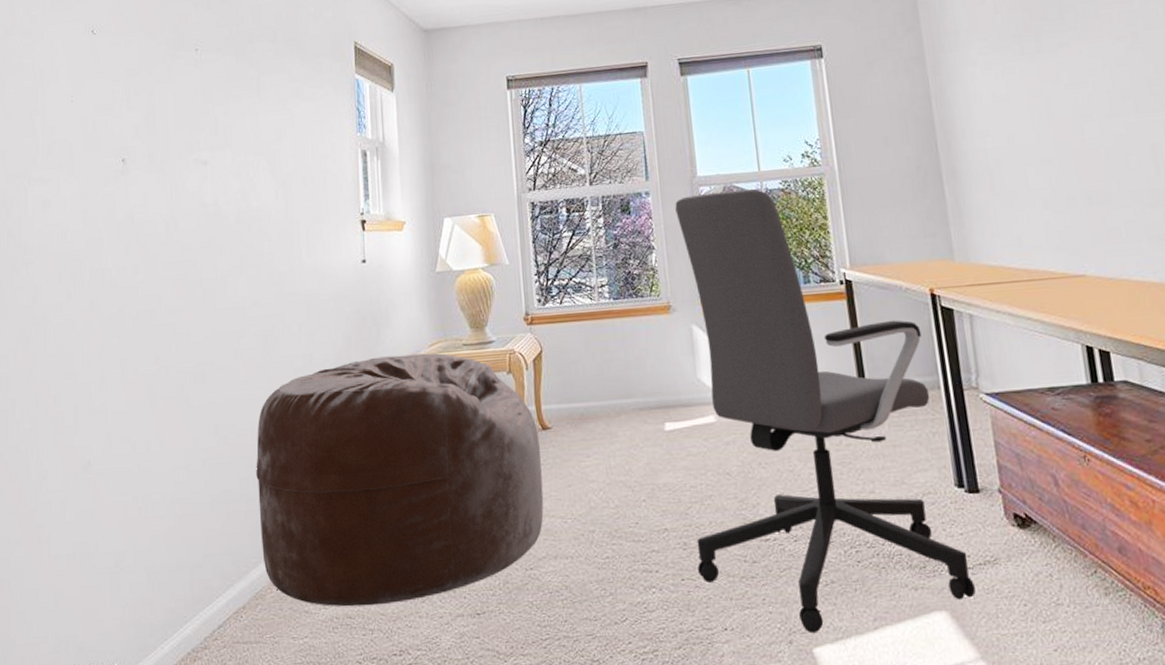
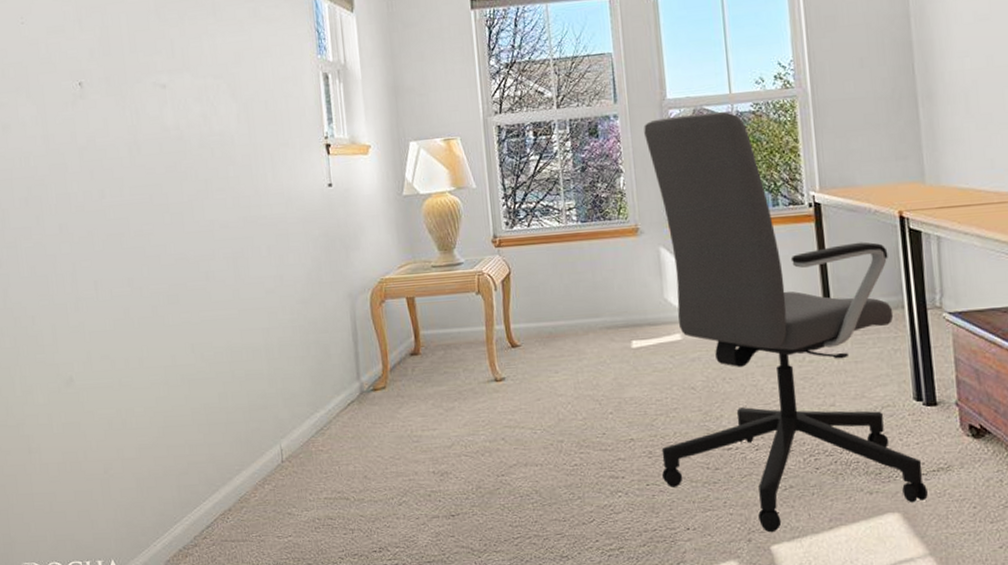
bean bag chair: present [256,352,544,607] -> none [232,274,514,509]

